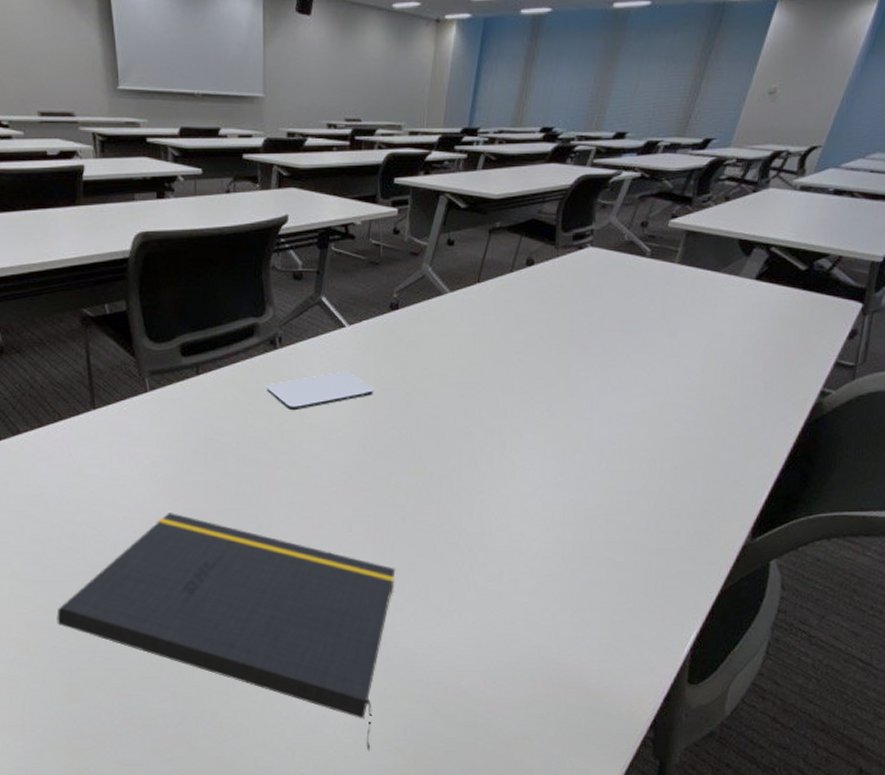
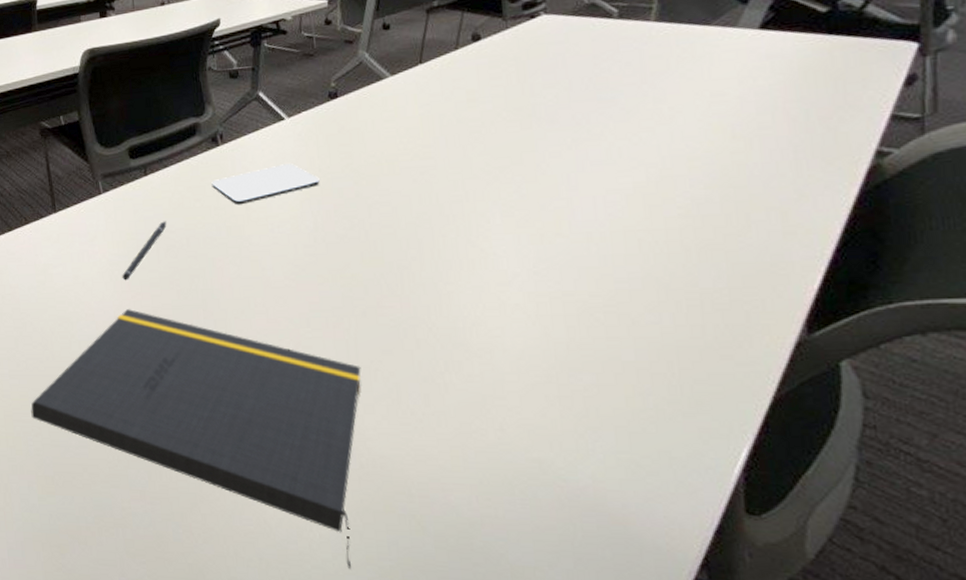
pen: none [166,423,217,483] -> present [122,221,167,281]

